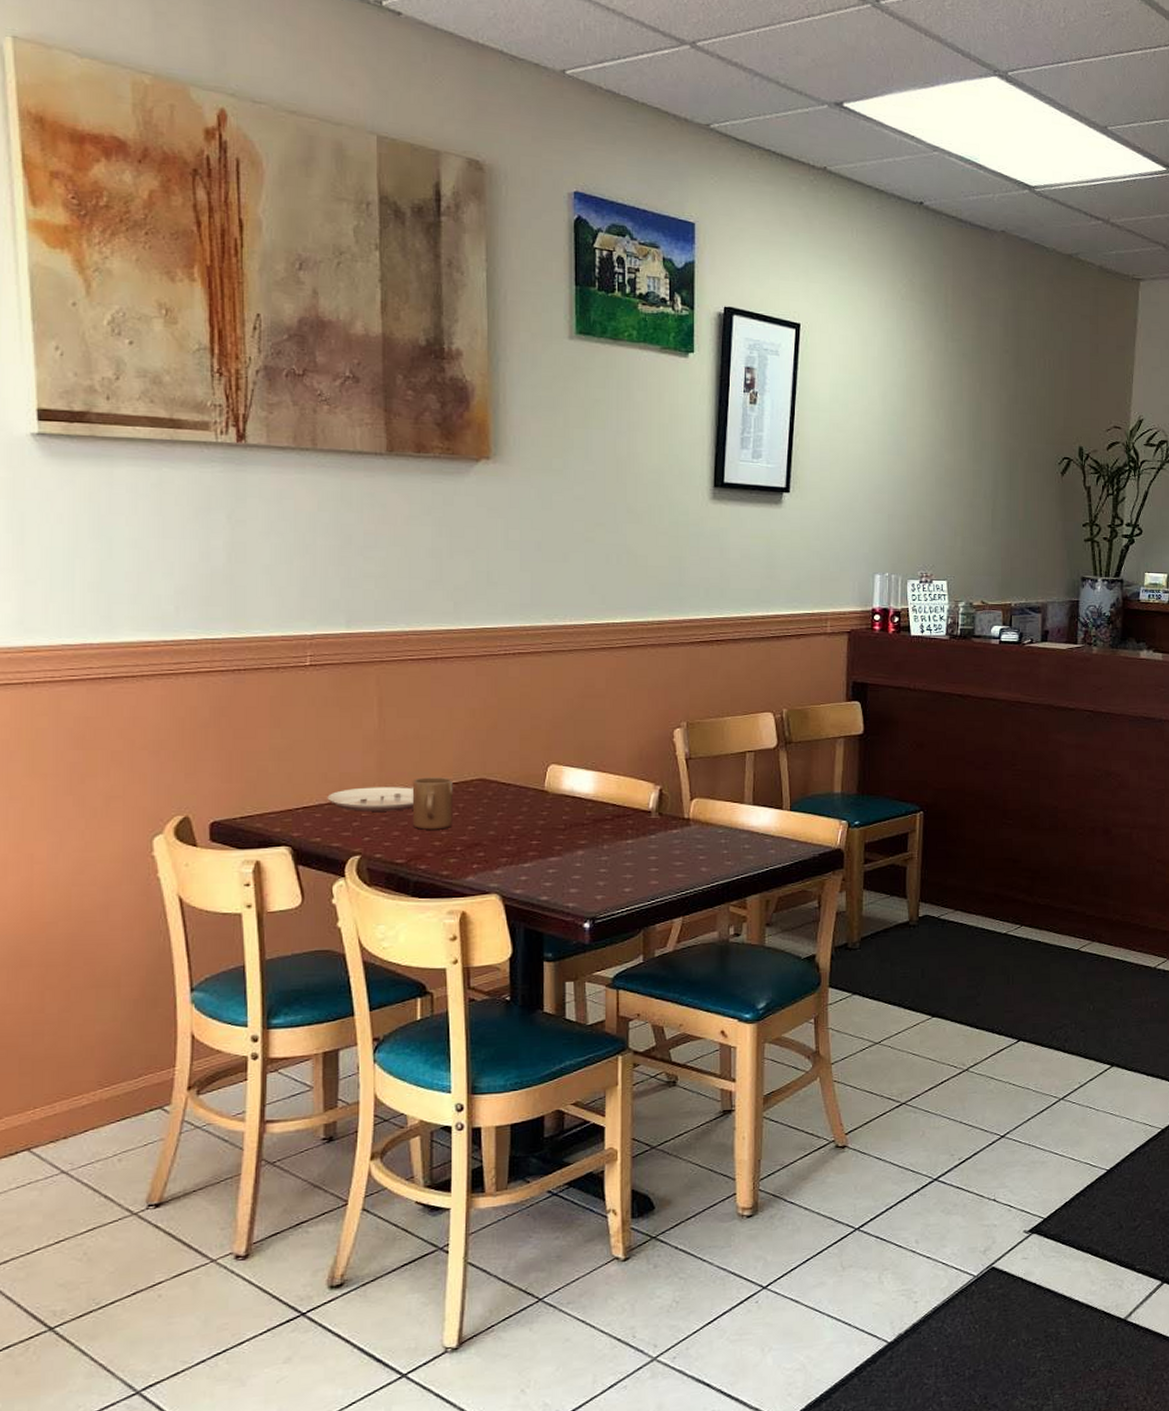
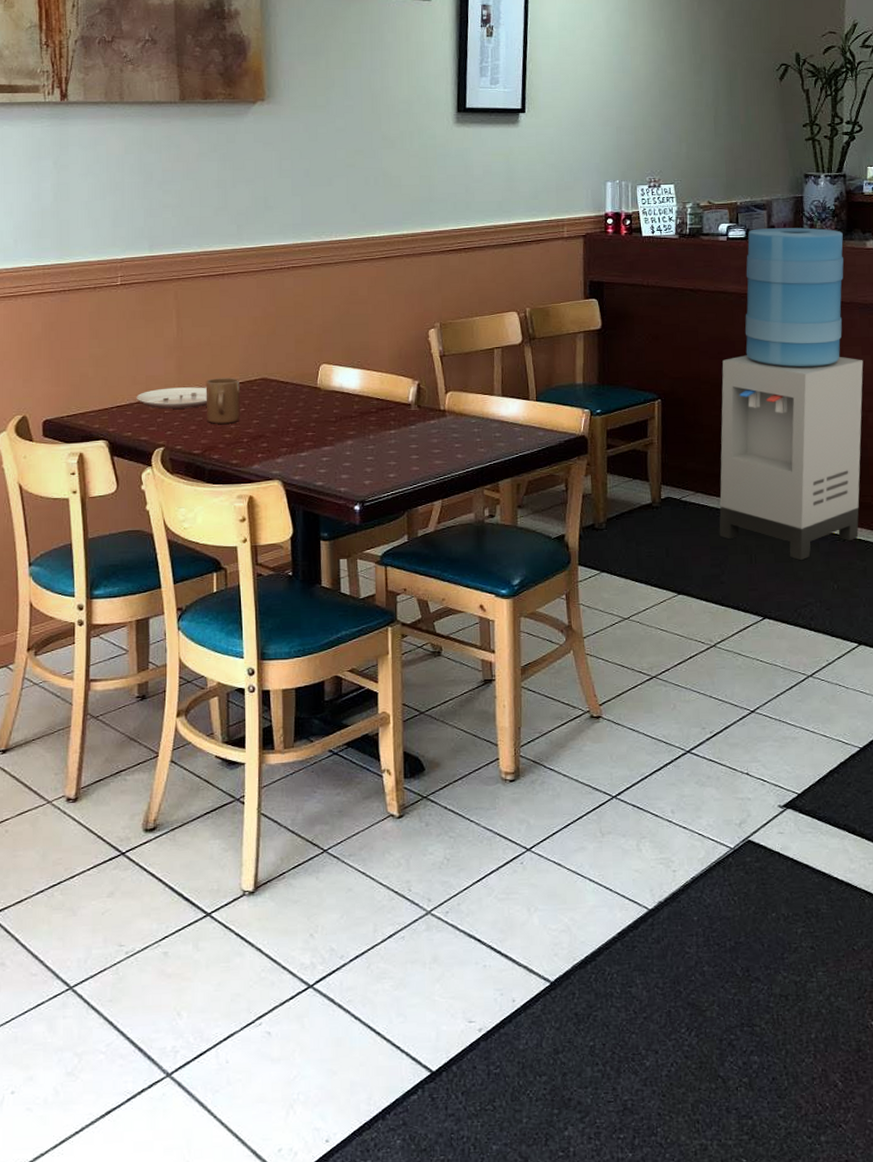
water cooler: none [977,633,1131,982] -> present [719,227,864,561]

